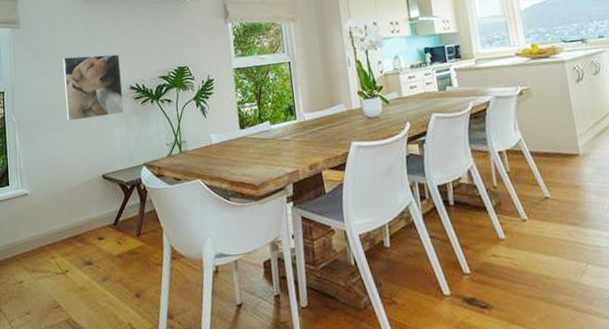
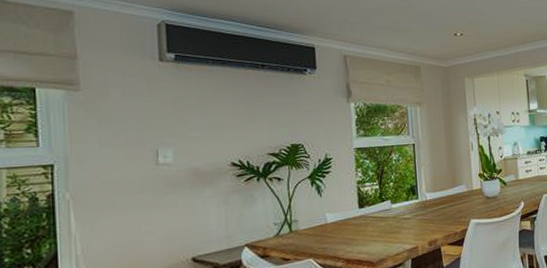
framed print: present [63,54,124,122] -> none [141,127,223,200]

